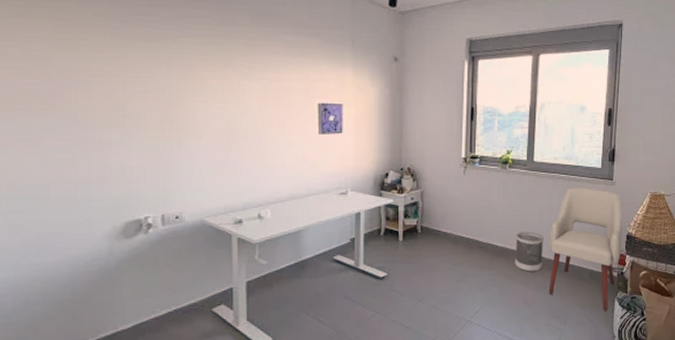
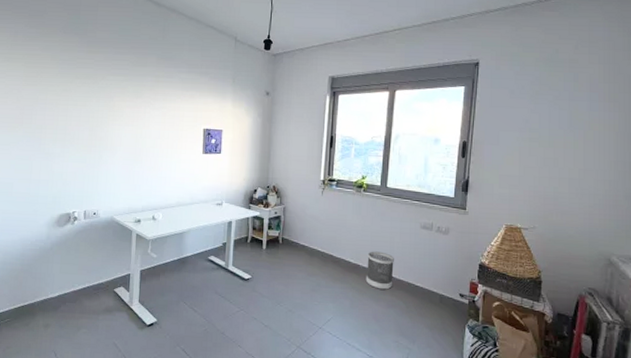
chair: present [548,187,623,311] -> none [397,214,475,337]

